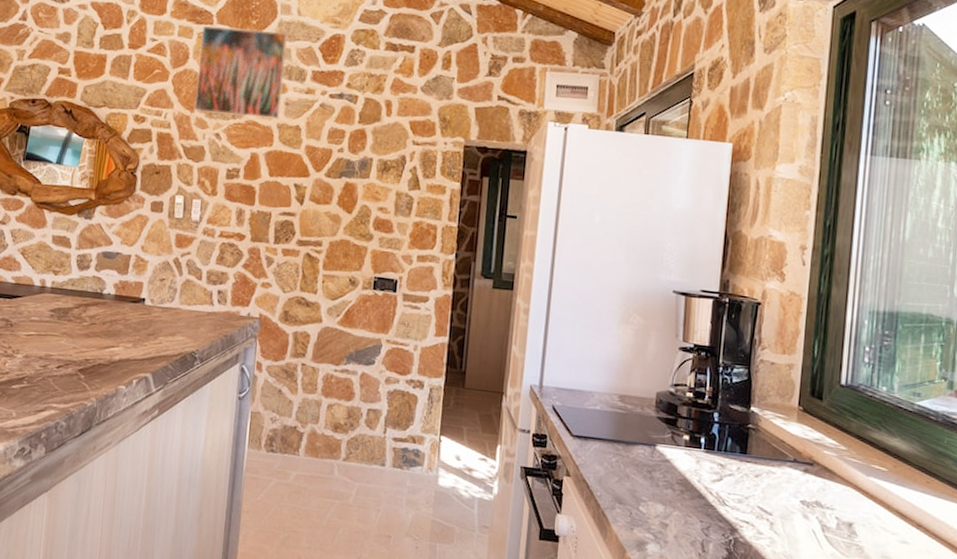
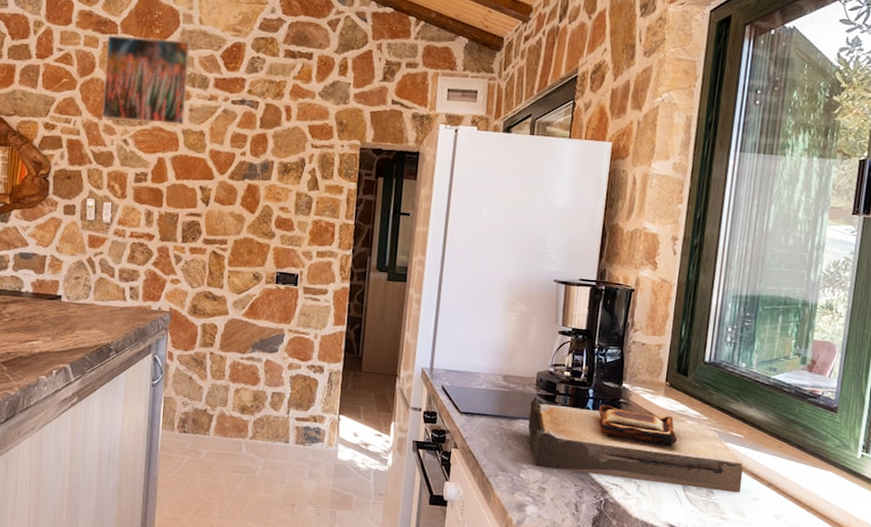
toast: none [647,420,888,535] -> present [528,397,743,493]

